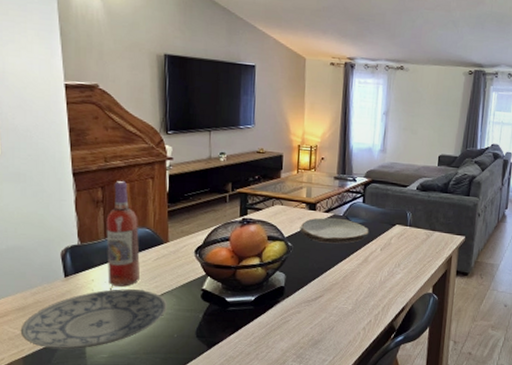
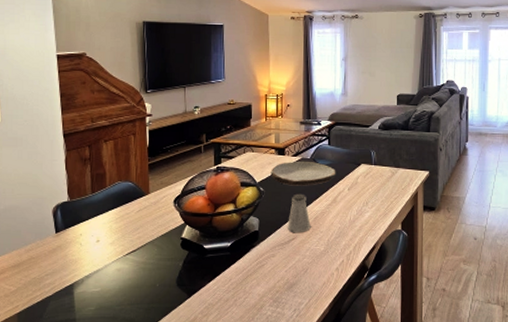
plate: present [20,289,167,350] -> none [15,241,149,304]
wine bottle: present [106,181,141,287] -> none [93,139,125,240]
saltshaker: none [315,252,340,291] -> present [288,194,311,233]

